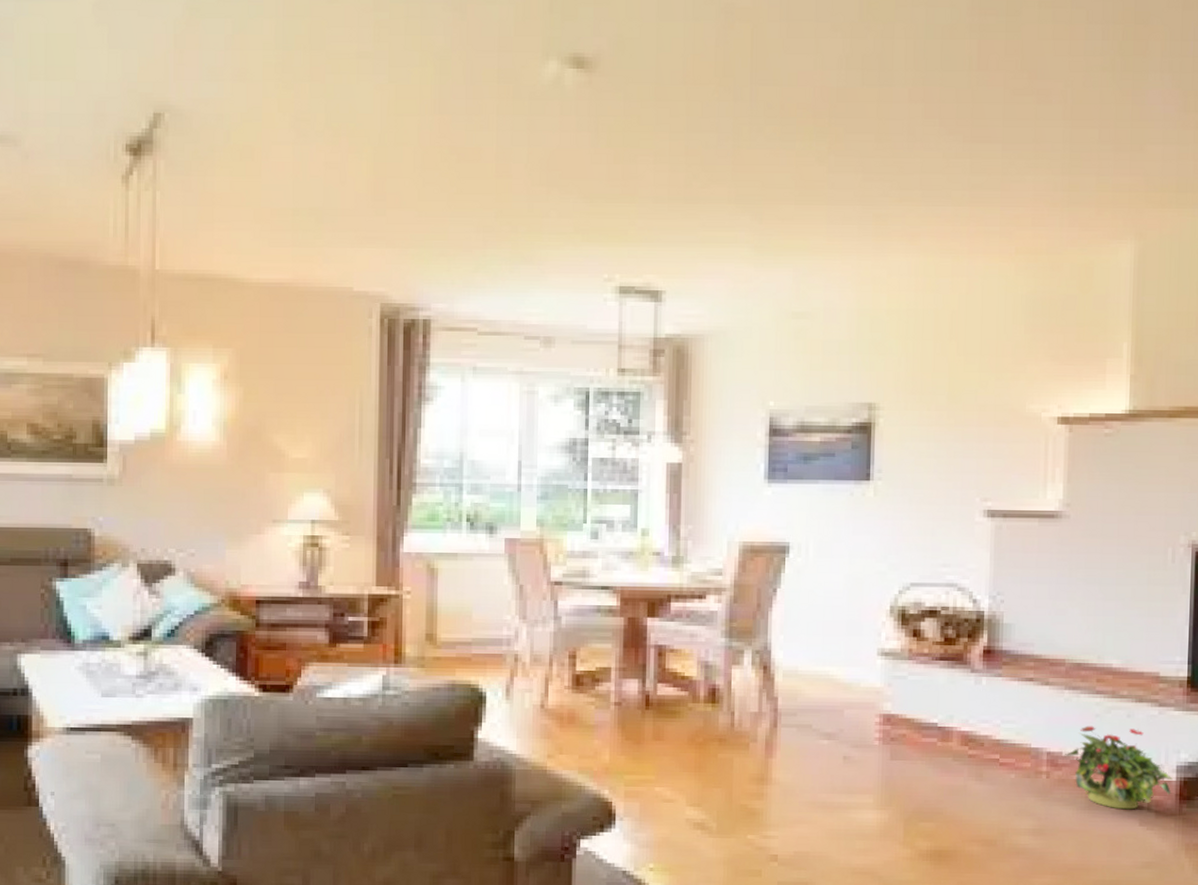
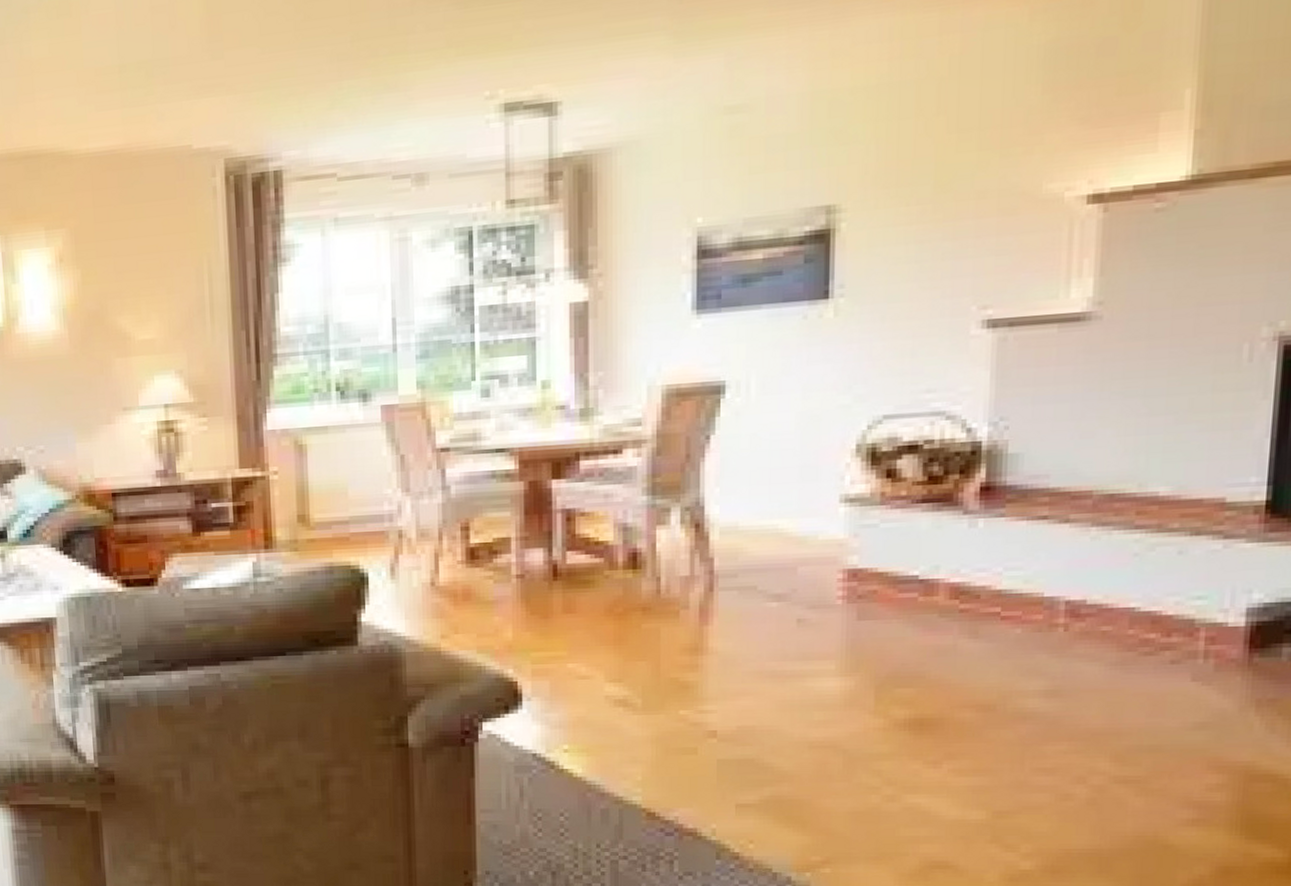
potted plant: present [1064,725,1173,810] -> none [1088,567,1240,664]

